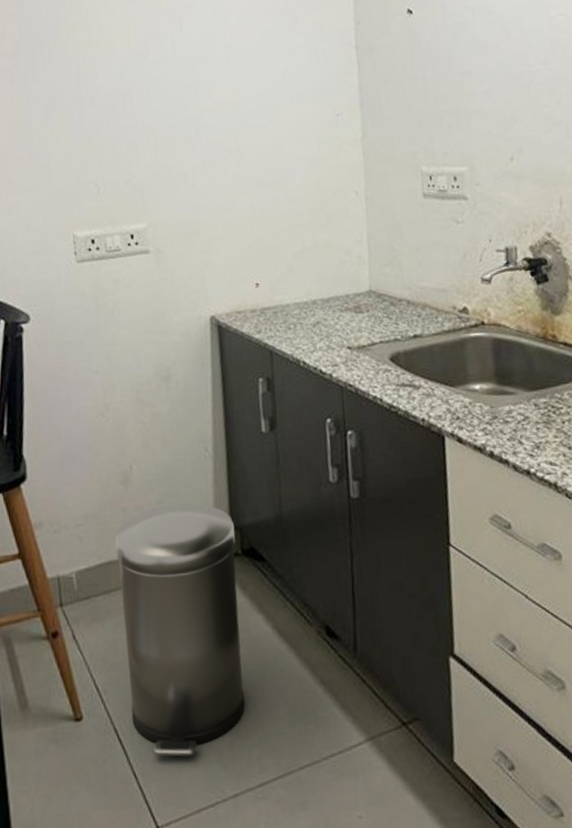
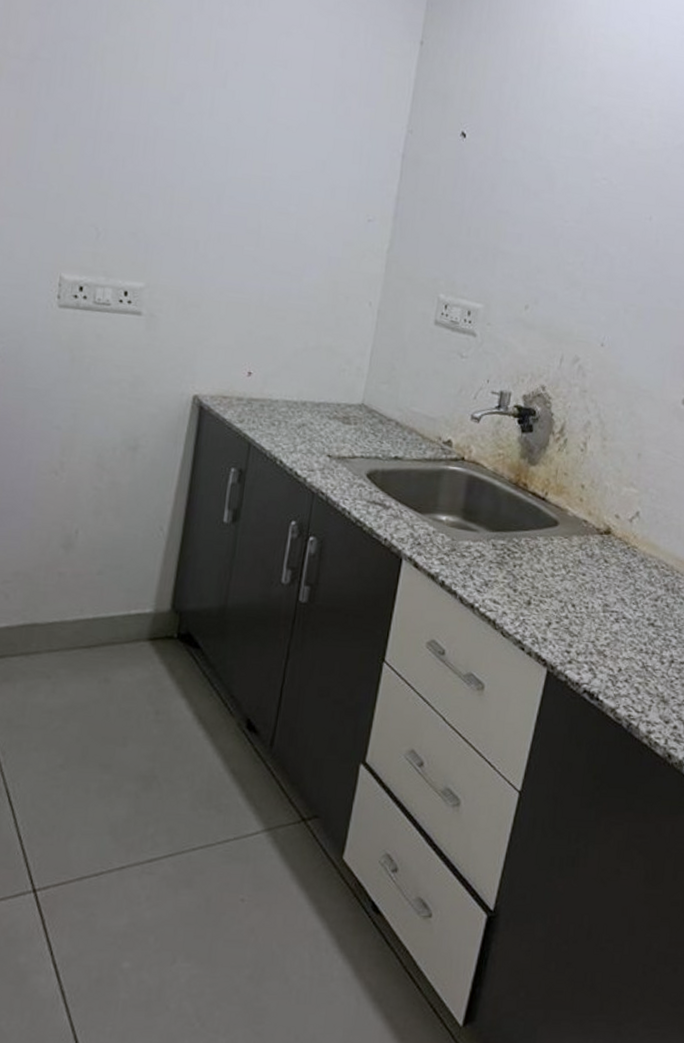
pedal bin: present [115,503,245,757] -> none [27,577,176,825]

